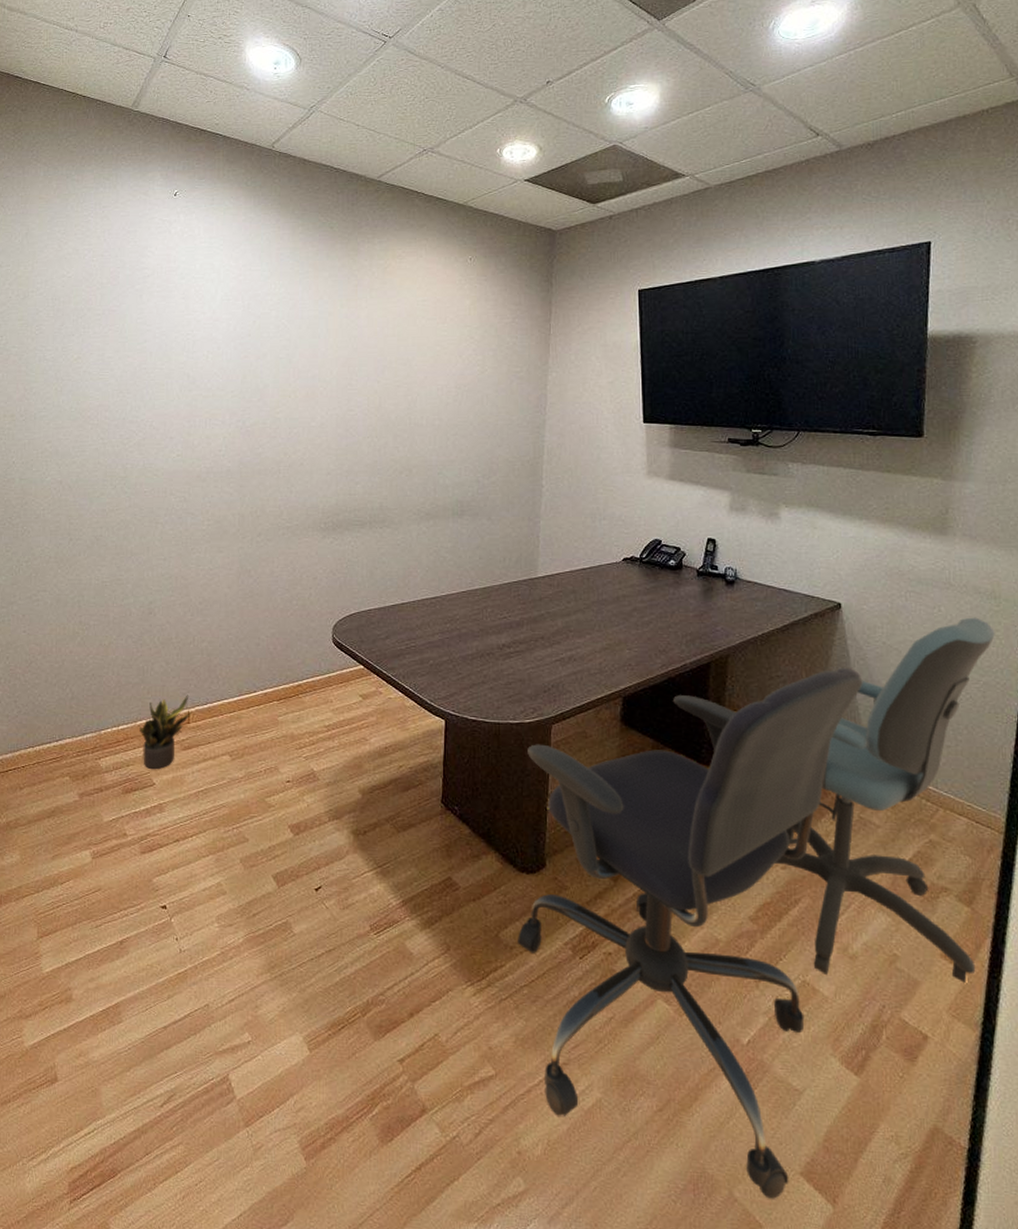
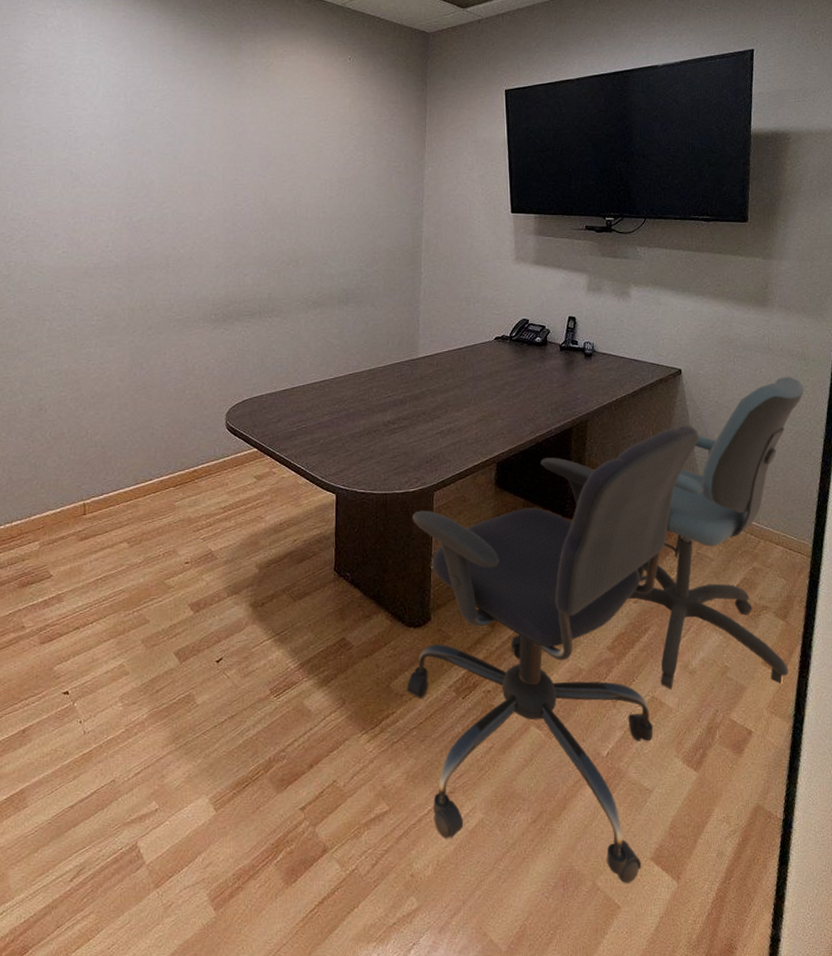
potted plant: present [140,695,192,769] -> none [34,487,87,561]

